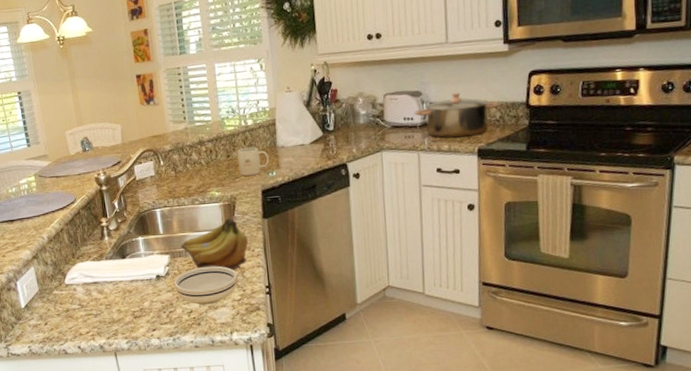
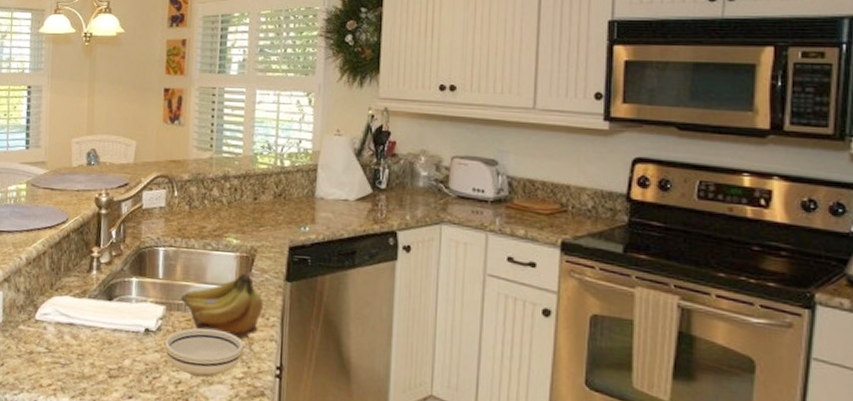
mug: present [237,146,270,176] -> none [265,191,304,227]
cooking pot: present [414,92,499,139] -> none [486,168,593,225]

